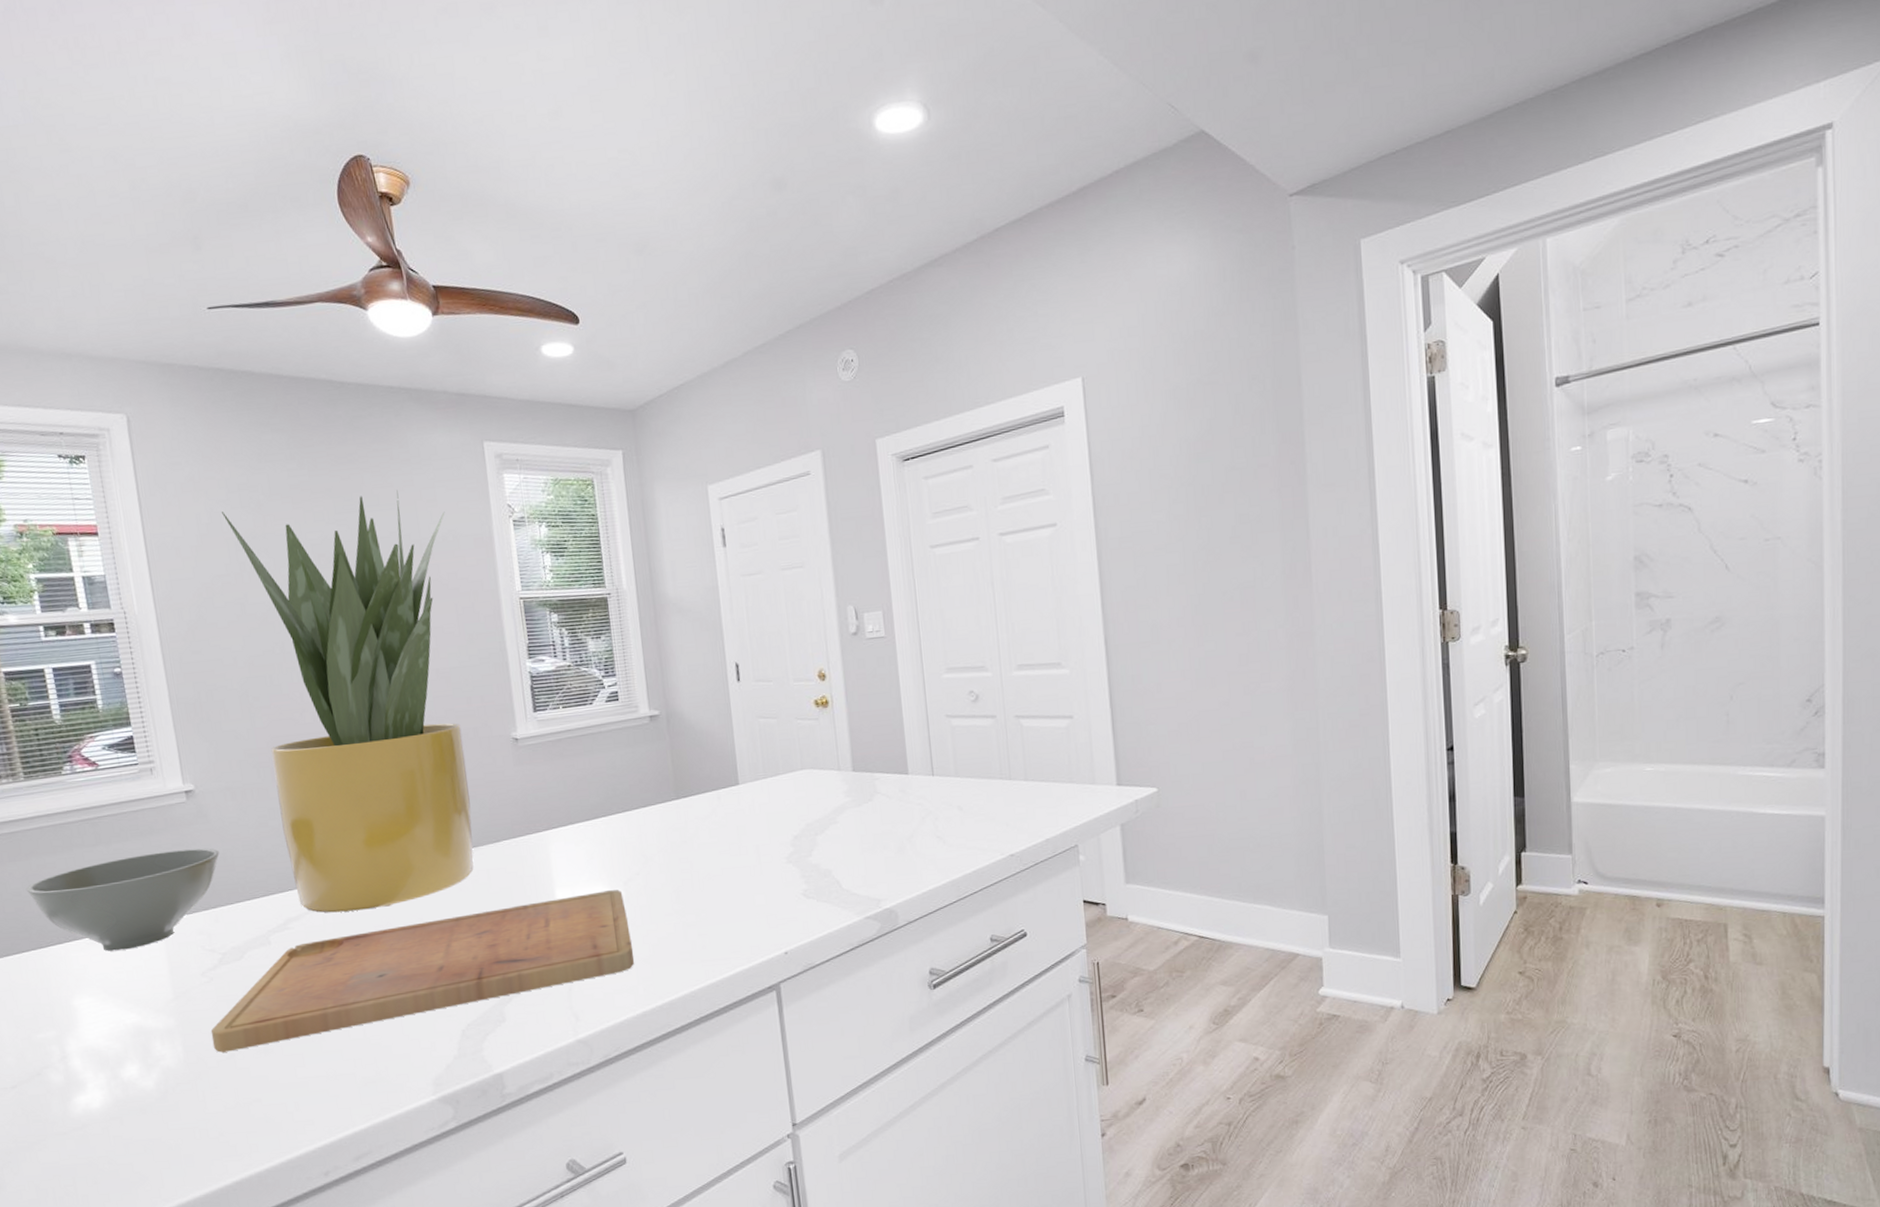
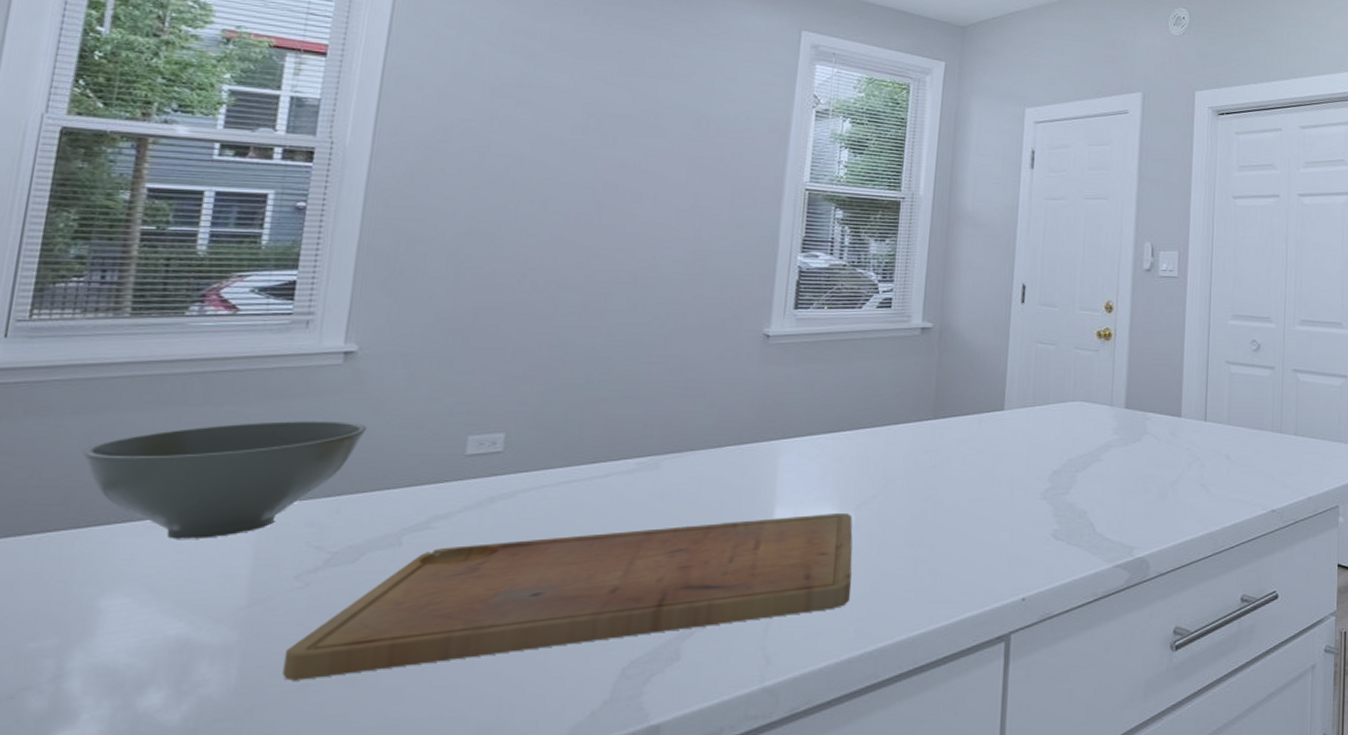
planter: present [222,489,474,913] -> none [454,54,744,513]

